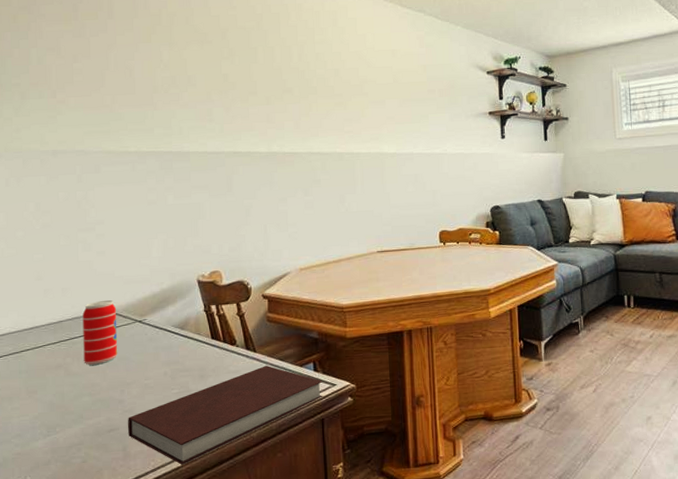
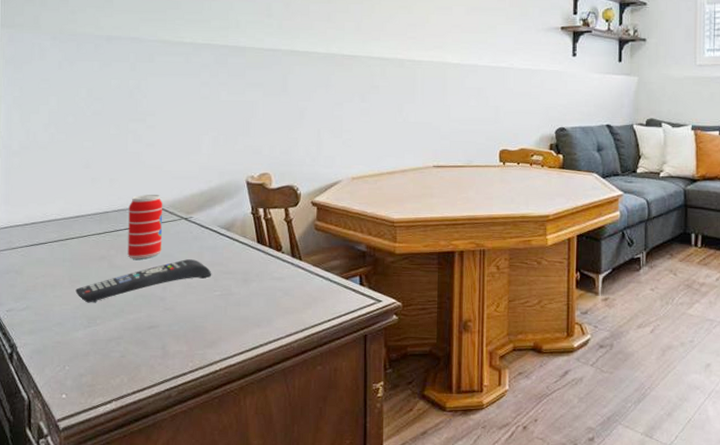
remote control: none [33,360,169,412] -> present [75,259,212,303]
notebook: present [128,366,323,465] -> none [168,275,368,369]

